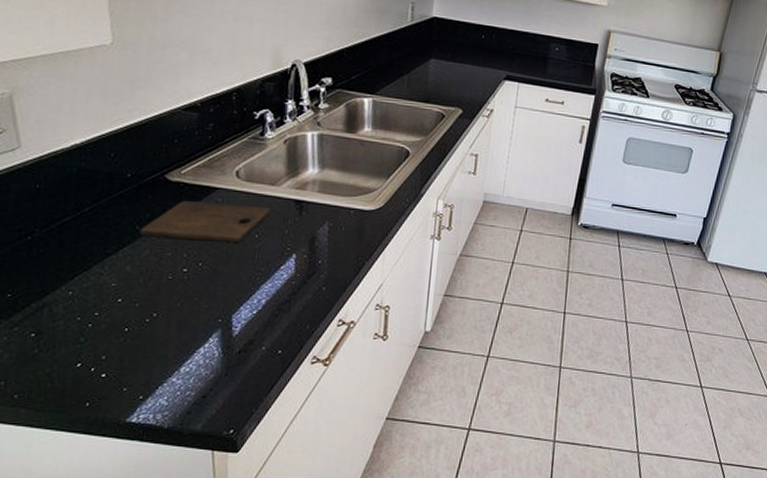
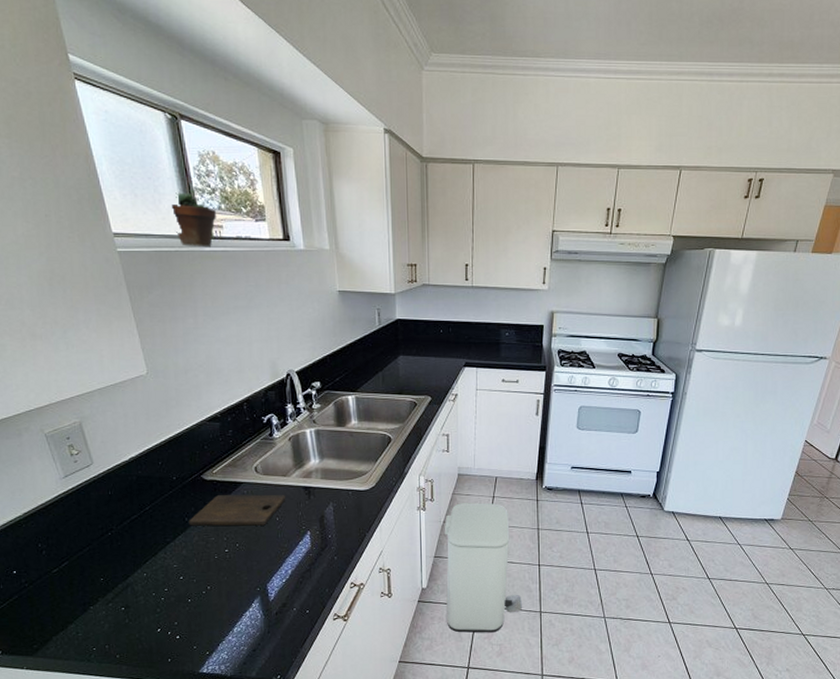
pedal bin: none [449,235,541,389] -> present [445,503,522,633]

